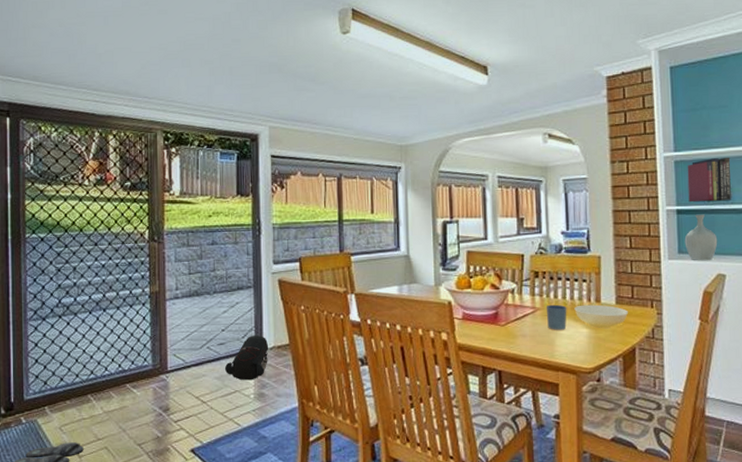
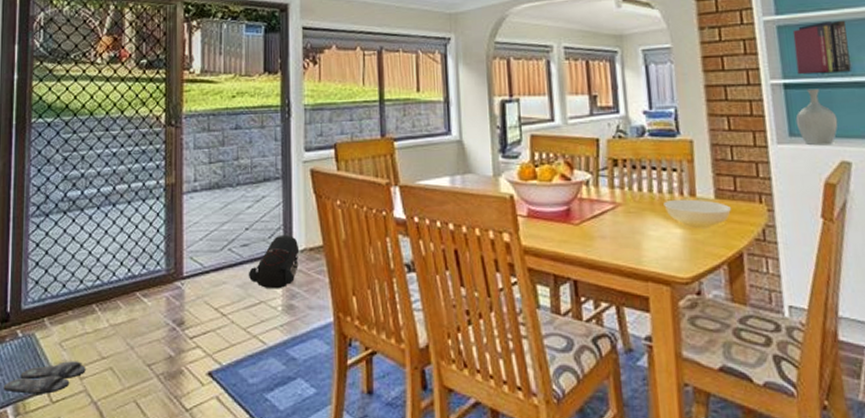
mug: present [546,304,567,331] -> none [628,199,656,232]

